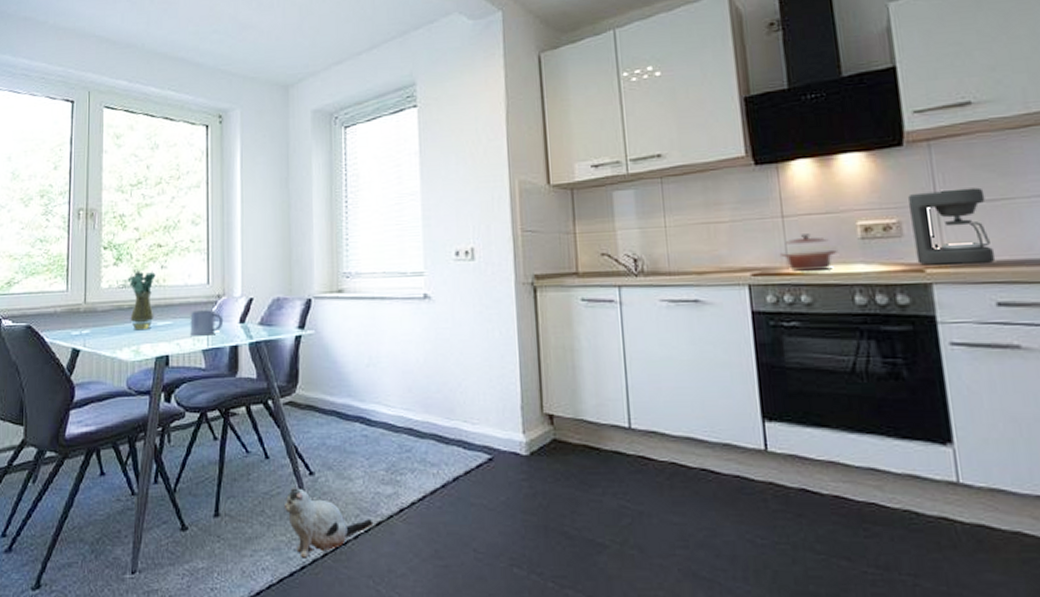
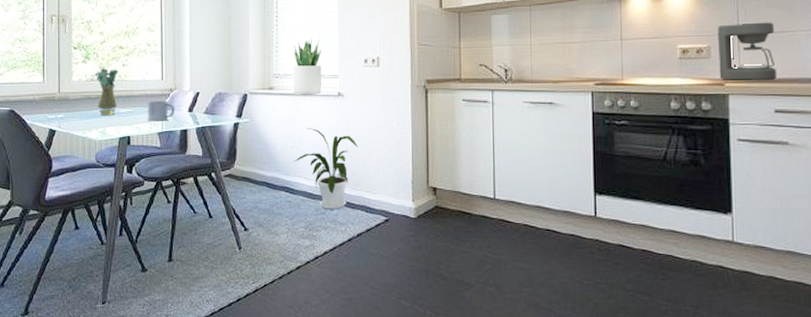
cat: present [283,488,374,558] -> none [223,240,295,293]
planter: none [366,226,404,299] -> present [292,37,322,95]
house plant: none [370,339,451,446] -> present [294,127,358,210]
saucepan: present [779,234,838,271] -> none [616,53,661,82]

